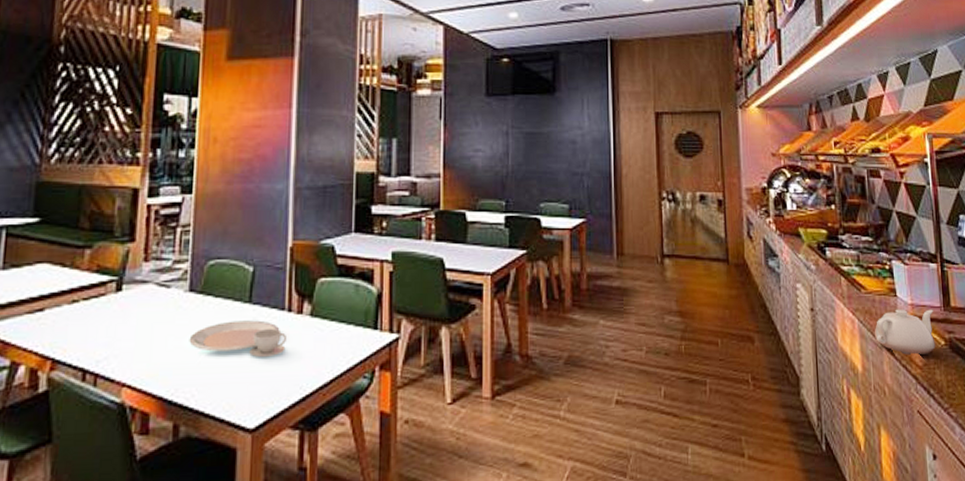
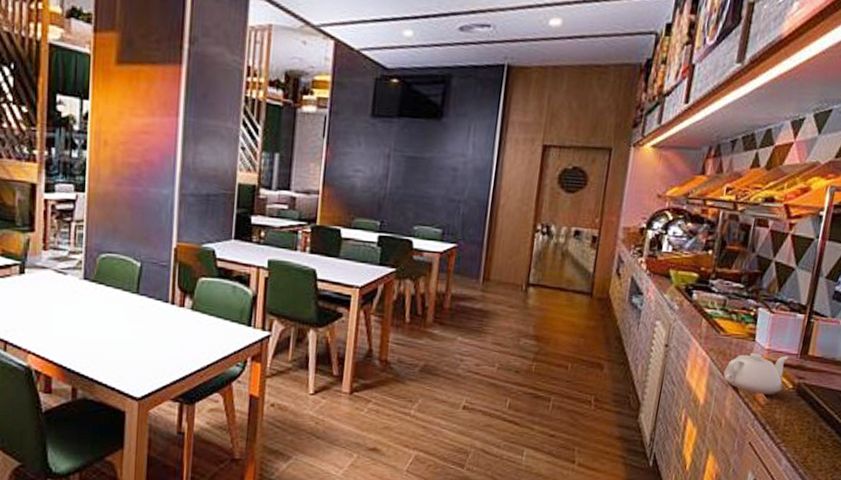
plate: present [189,320,280,352] -> none [84,307,164,334]
teacup: present [249,328,286,358] -> none [137,316,169,342]

